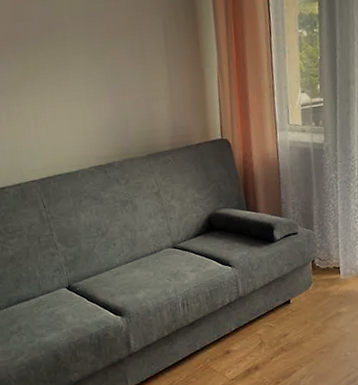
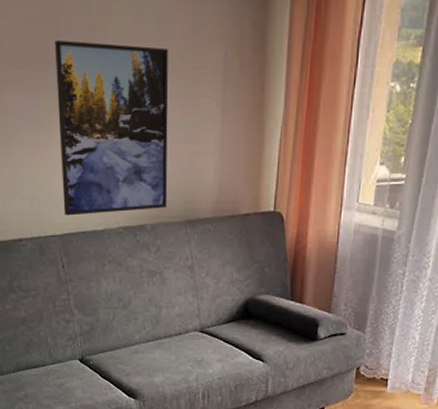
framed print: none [20,20,131,163] -> present [55,39,169,216]

